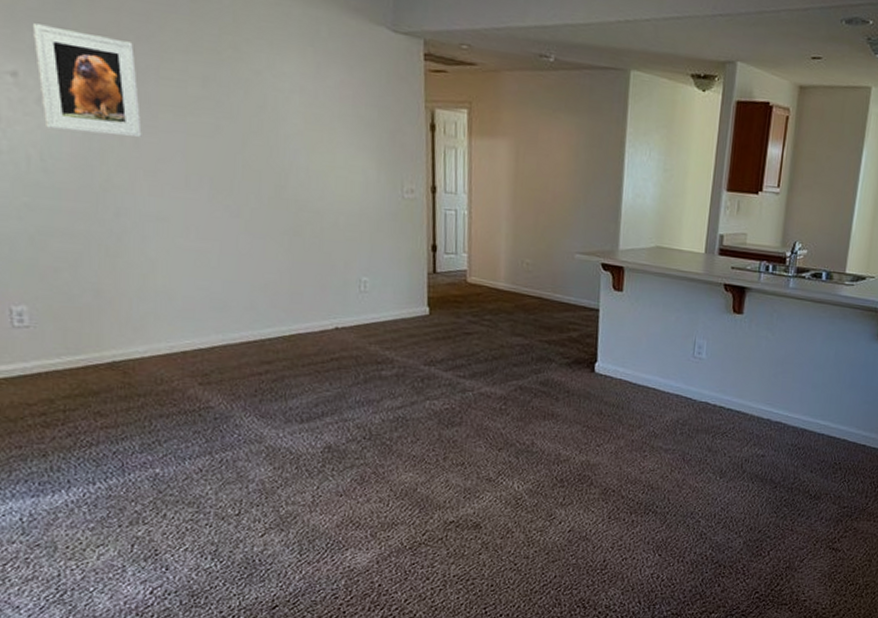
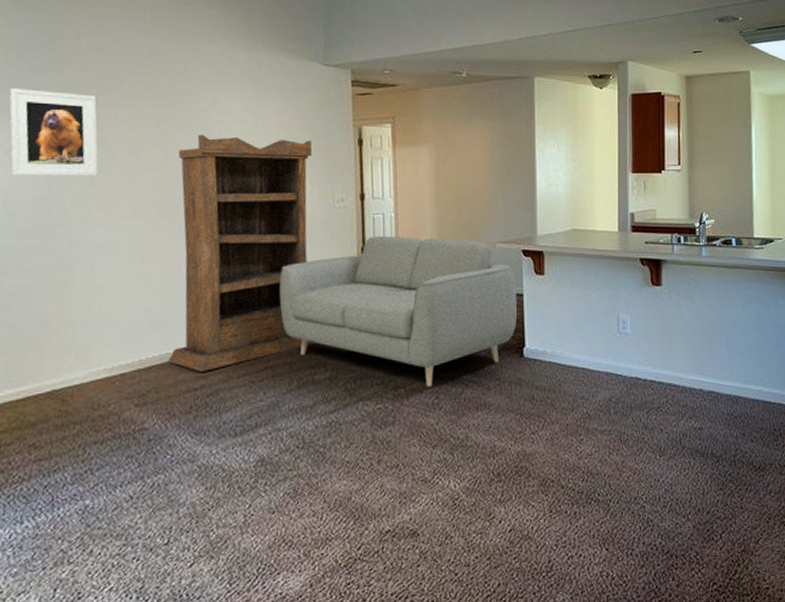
bookshelf: none [230,100,382,357] -> present [168,134,315,372]
sofa: none [344,233,593,393] -> present [279,235,517,388]

